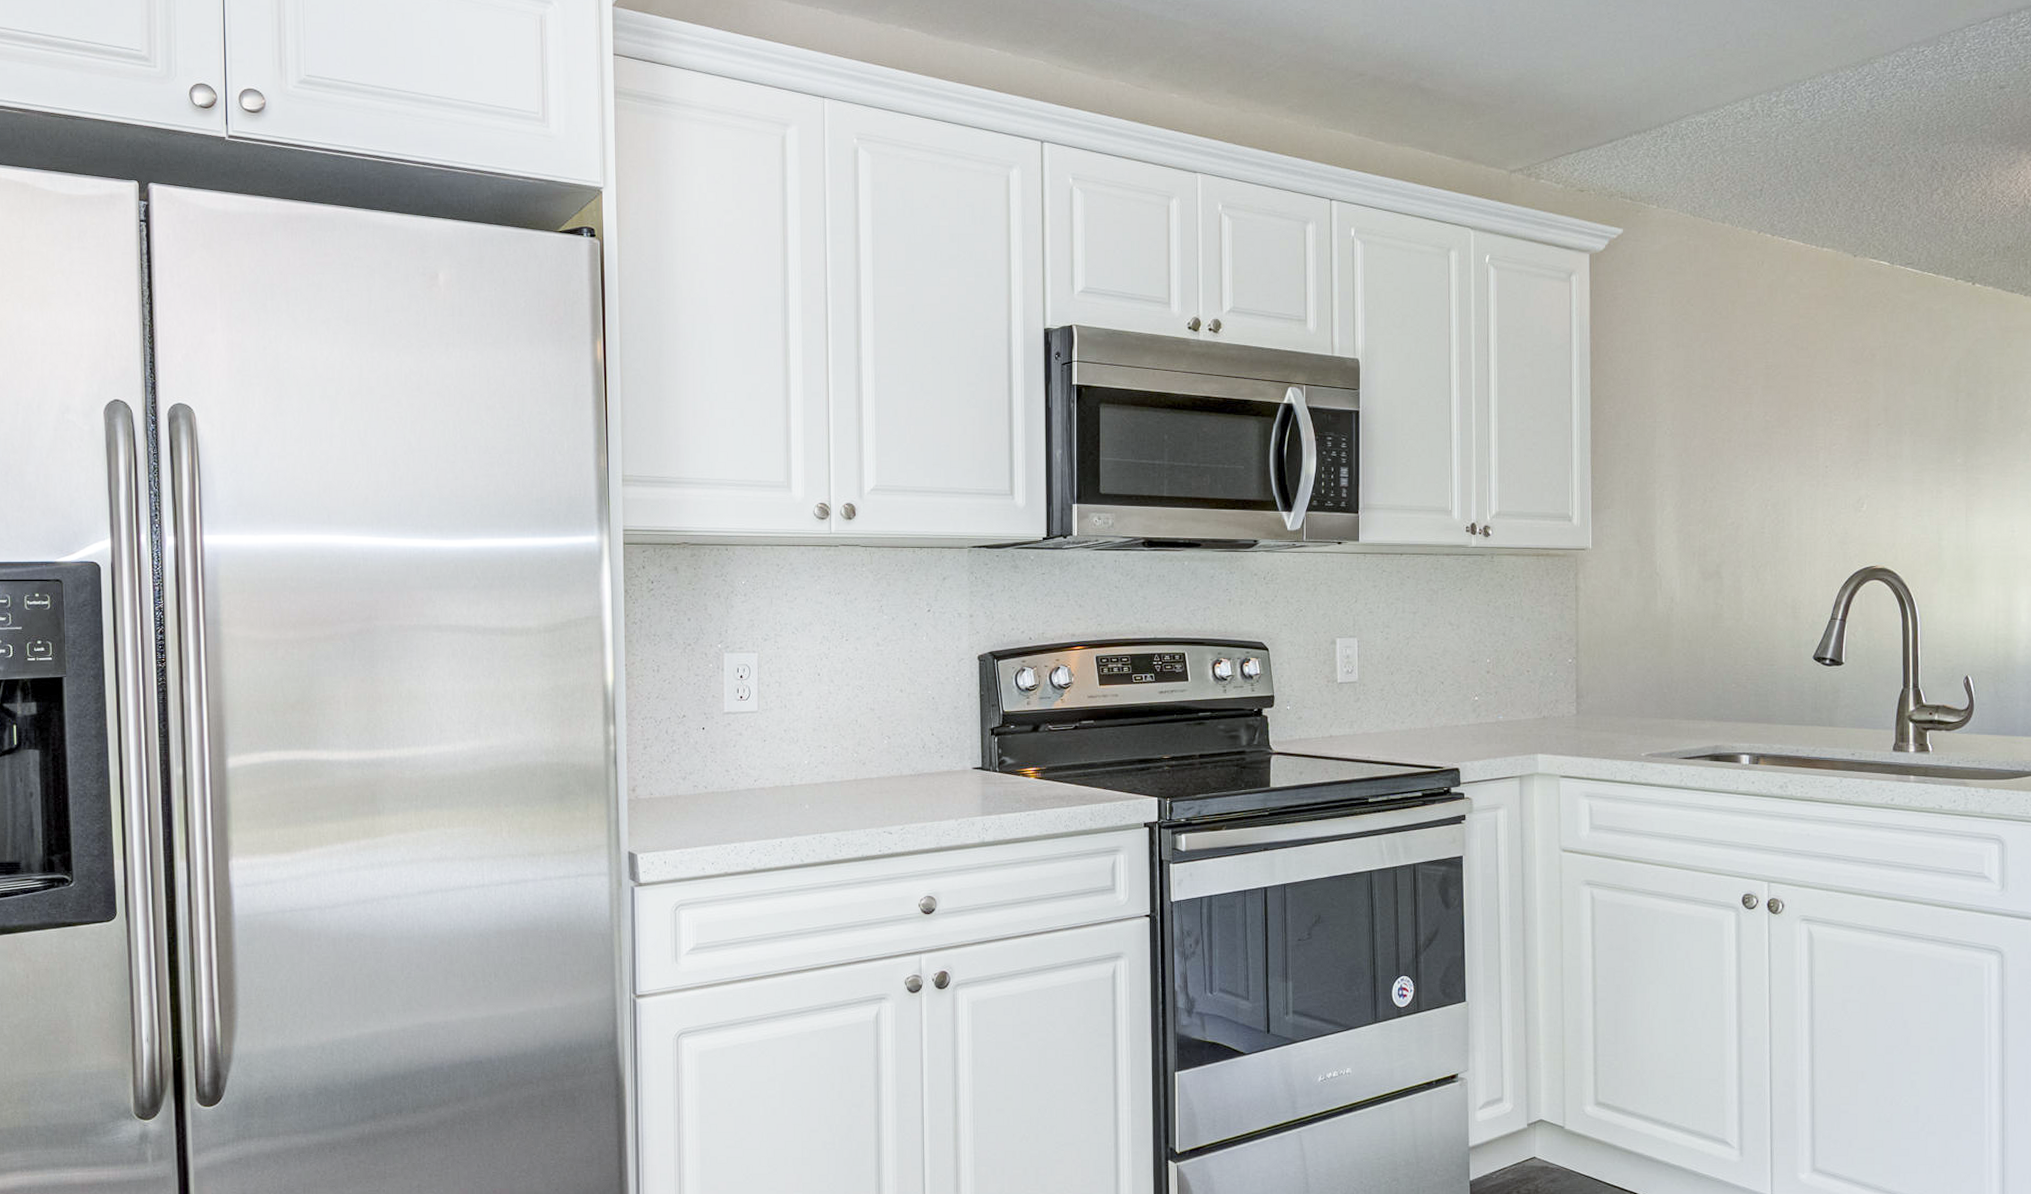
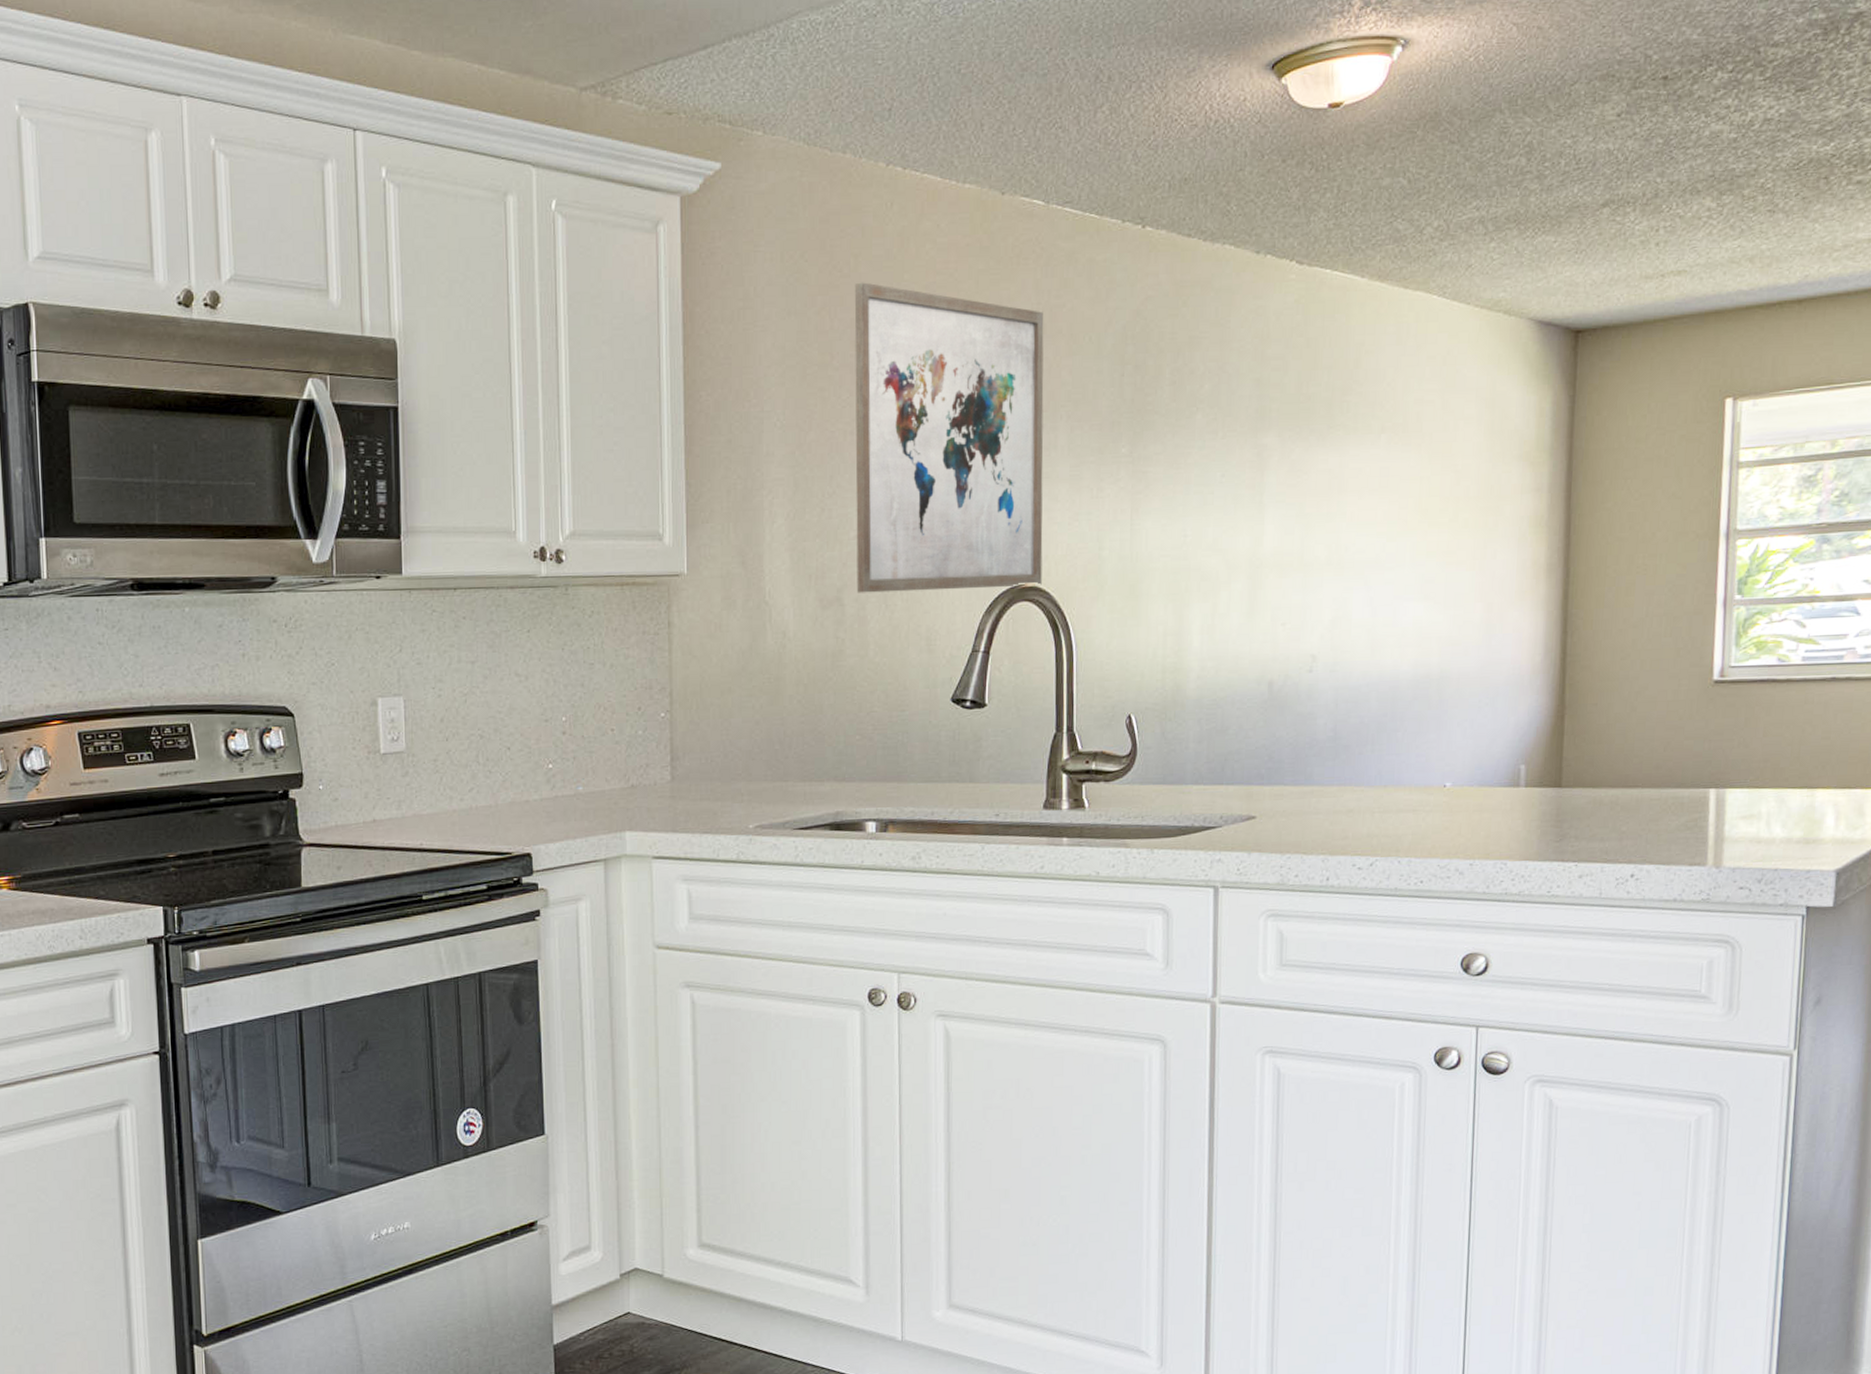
wall art: none [1731,323,1891,569] -> present [854,282,1044,593]

